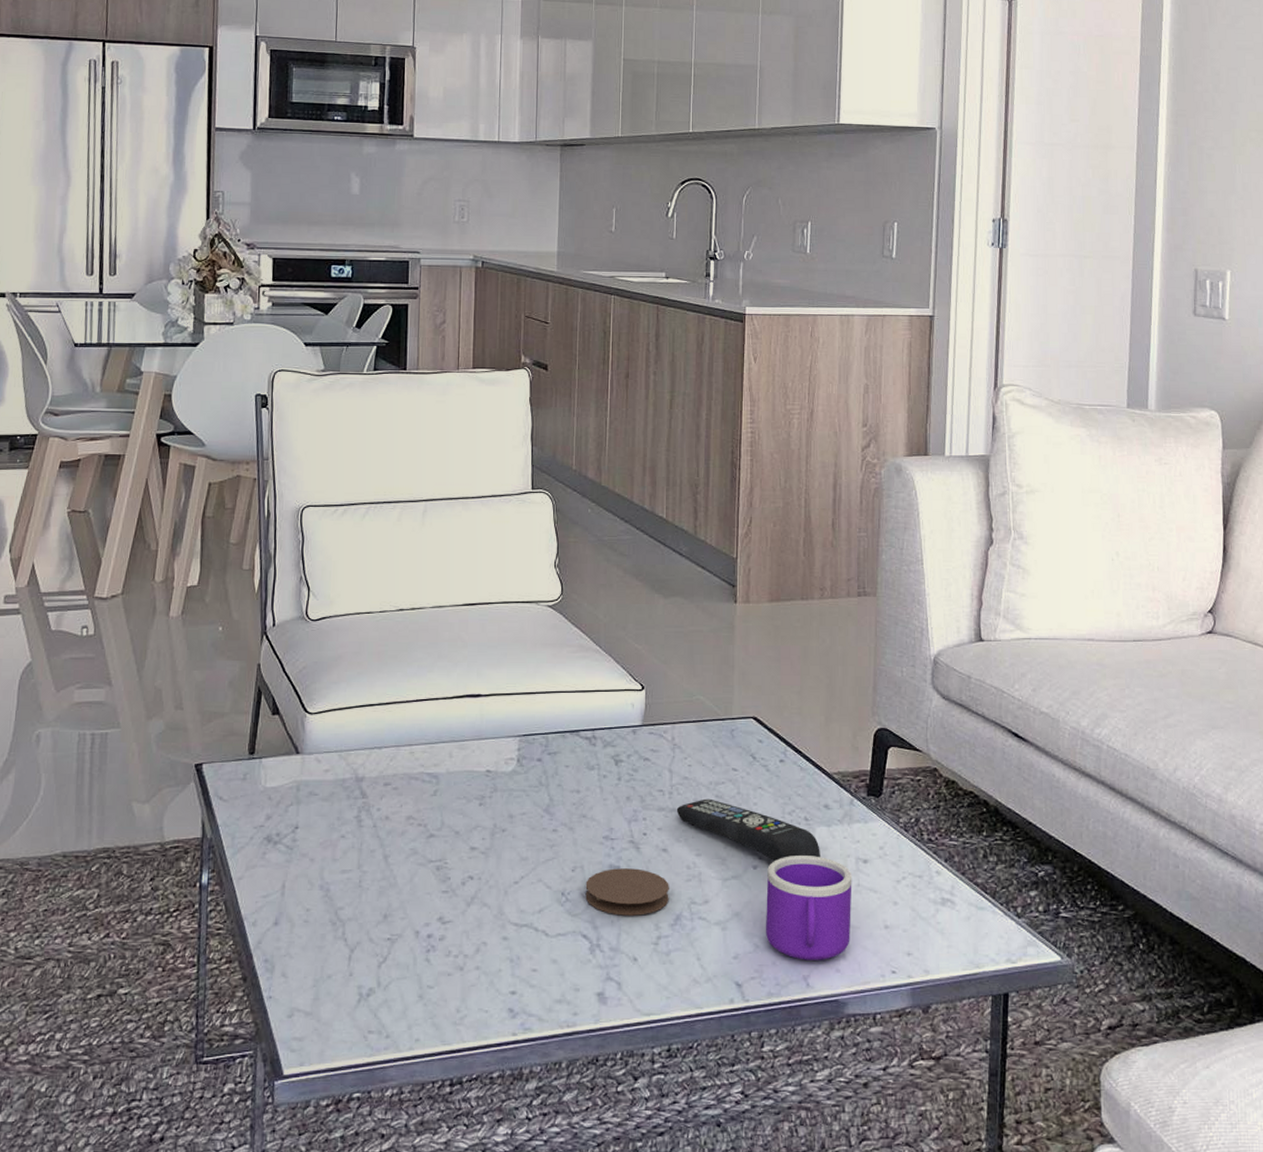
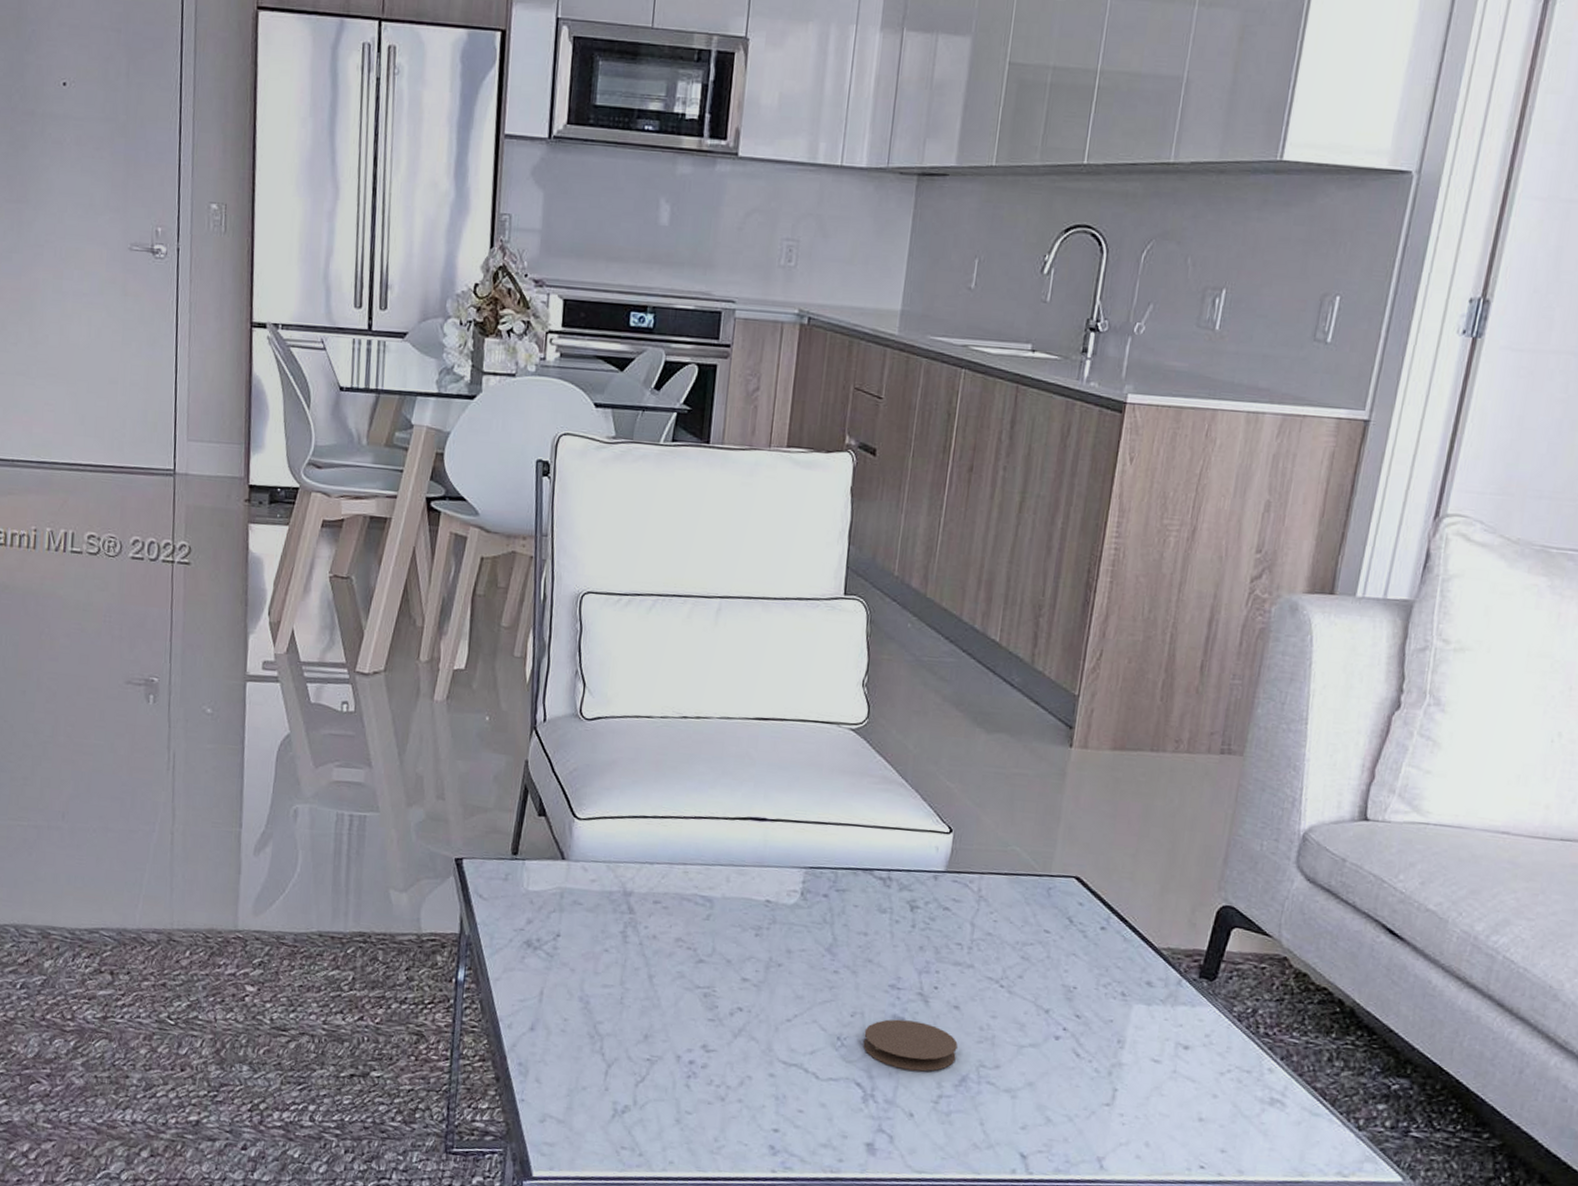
remote control: present [676,798,820,862] -> none [974,958,1135,1038]
mug: present [766,856,852,960] -> none [1060,1030,1169,1145]

